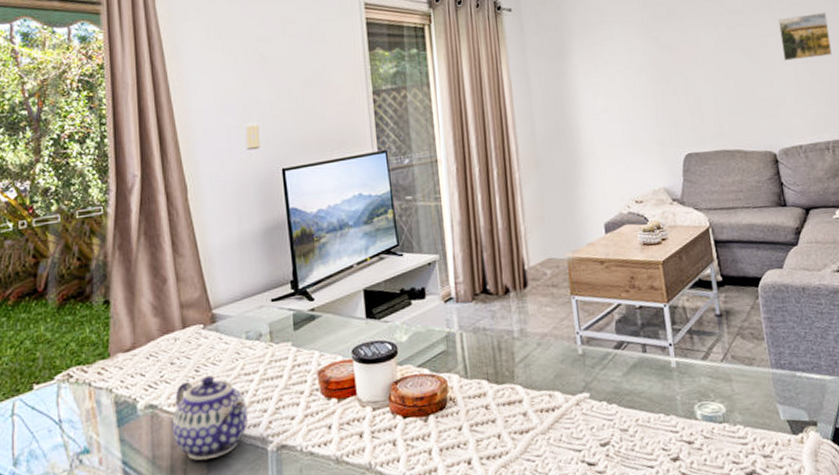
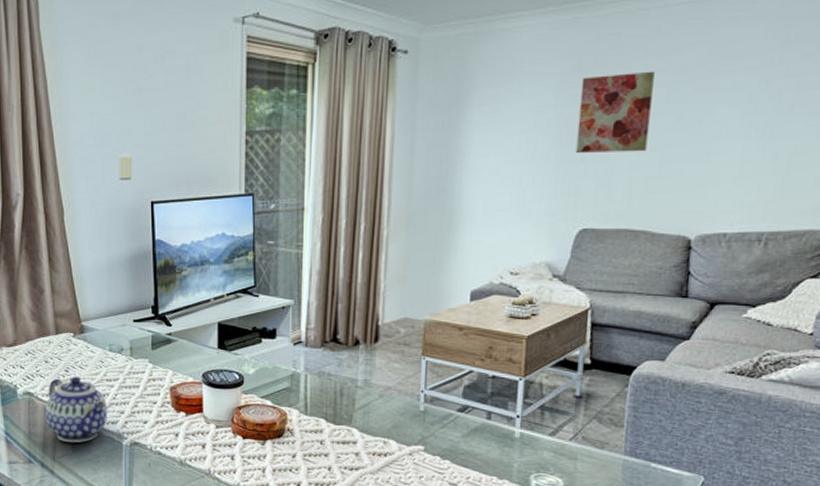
wall art: none [659,14,723,88] -> present [576,71,655,154]
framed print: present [778,12,832,61] -> none [732,76,808,133]

